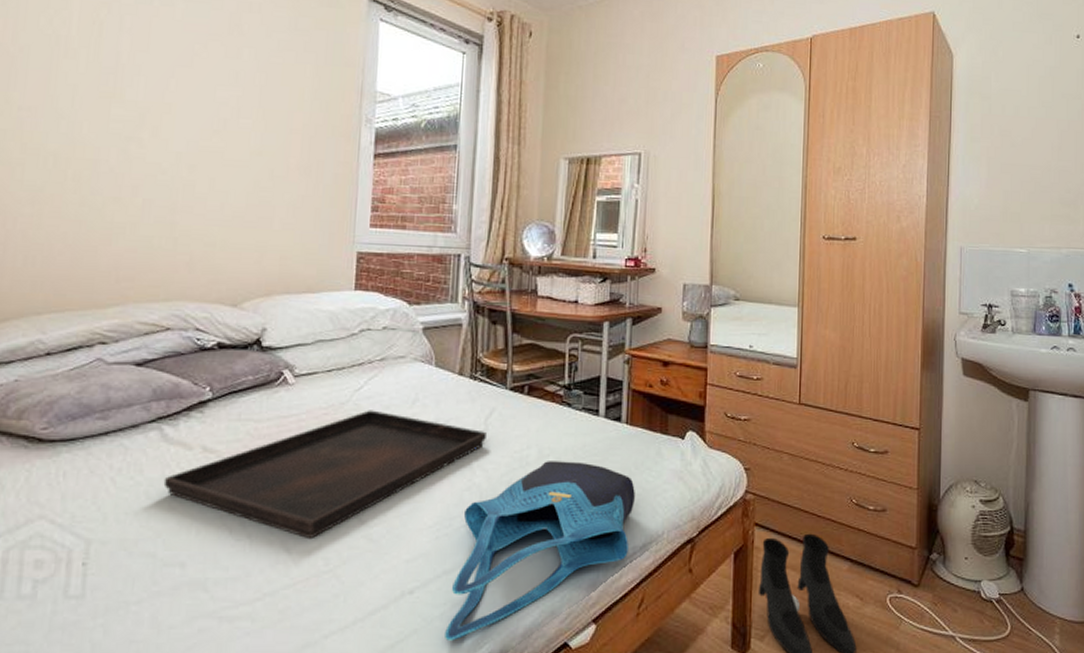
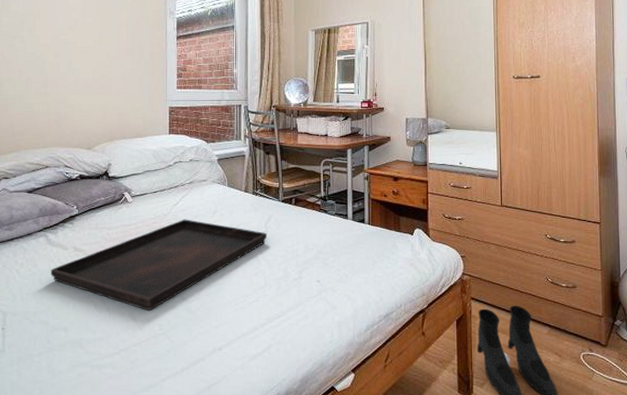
tote bag: present [445,461,635,641] -> none [246,253,378,384]

